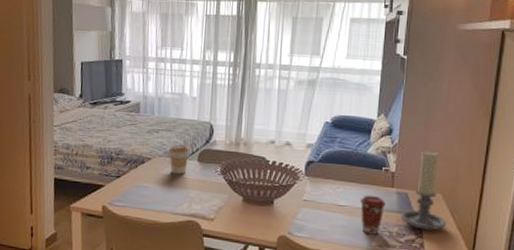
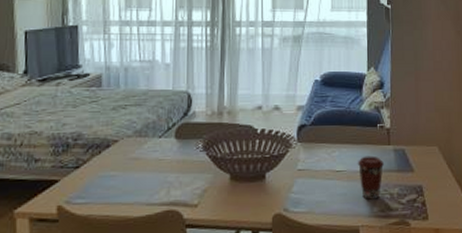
coffee cup: present [169,144,189,175] -> none [140,120,164,157]
candle holder: present [401,149,447,231] -> none [400,101,446,187]

